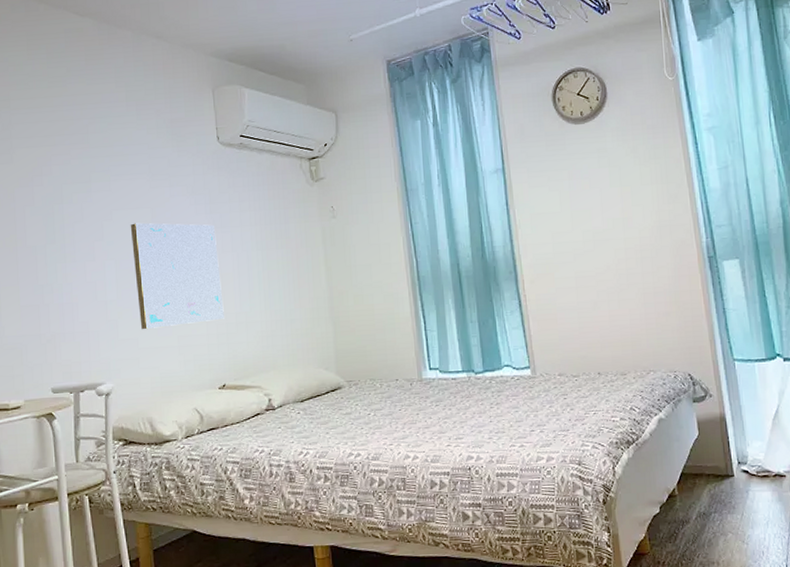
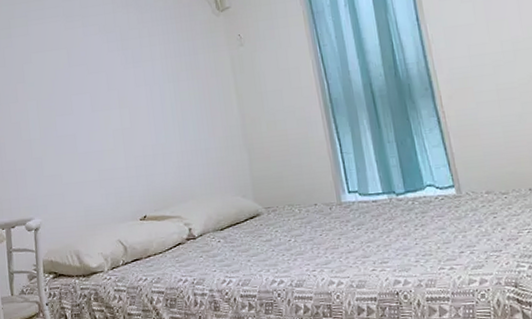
wall art: present [130,223,224,330] -> none [48,60,141,166]

